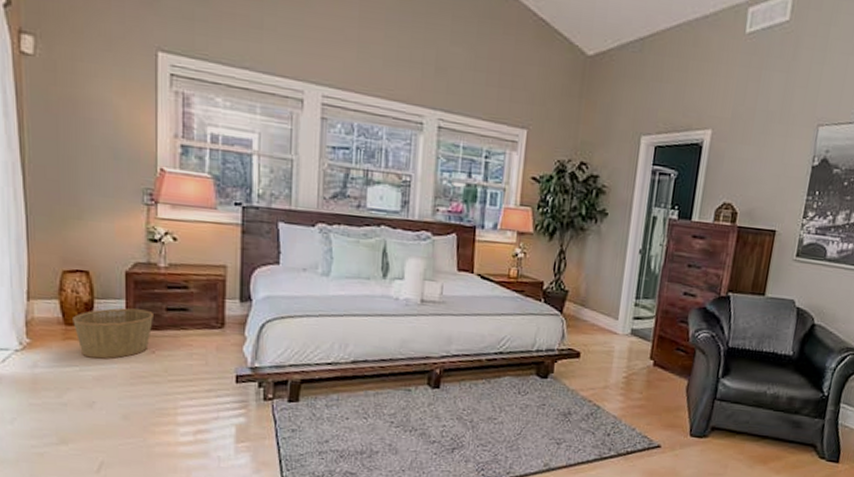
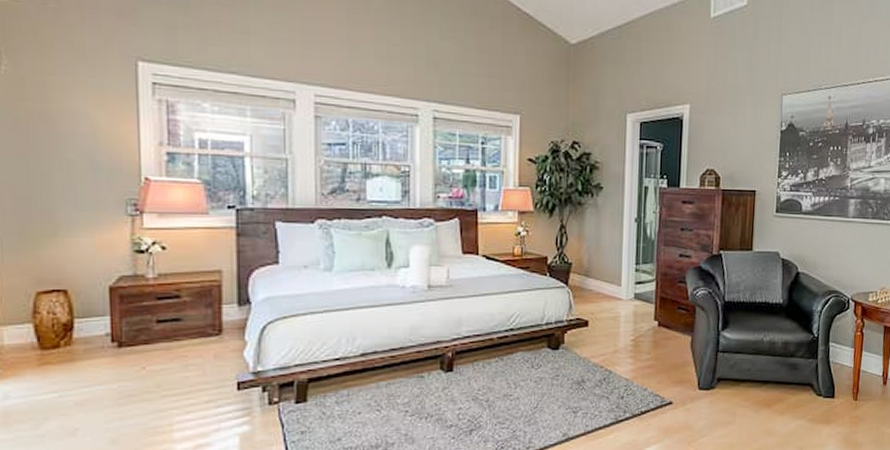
basket: present [73,308,153,359] -> none [49,324,143,382]

